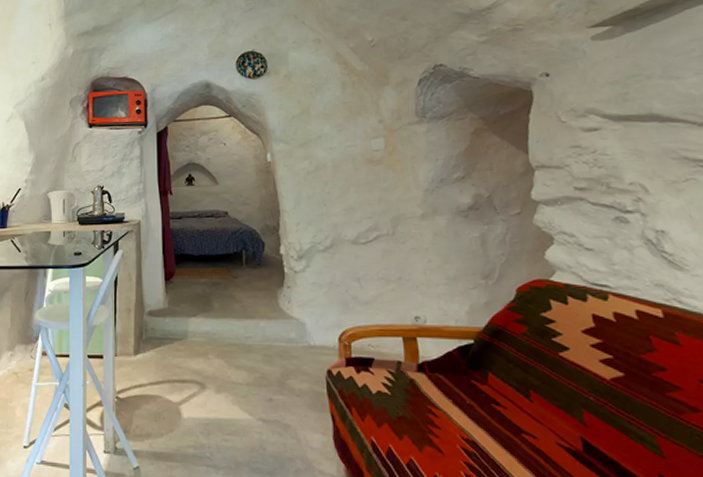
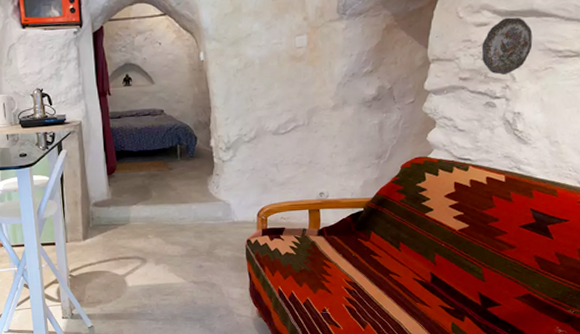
decorative plate: none [595,122,662,185] -> present [481,17,533,75]

